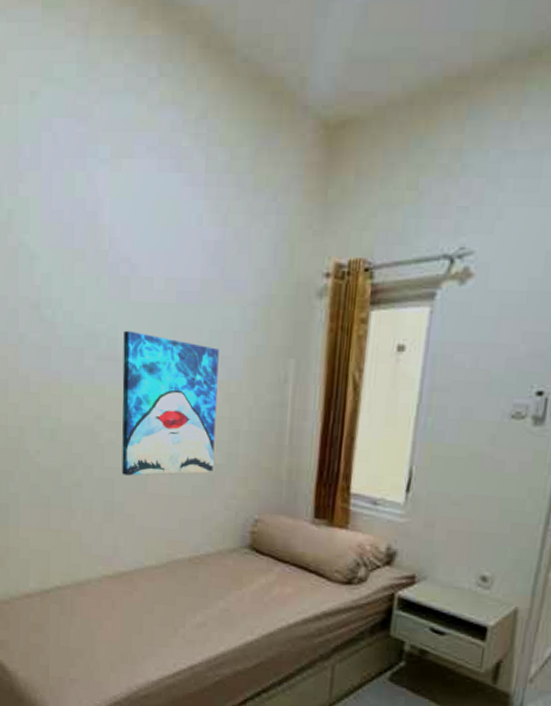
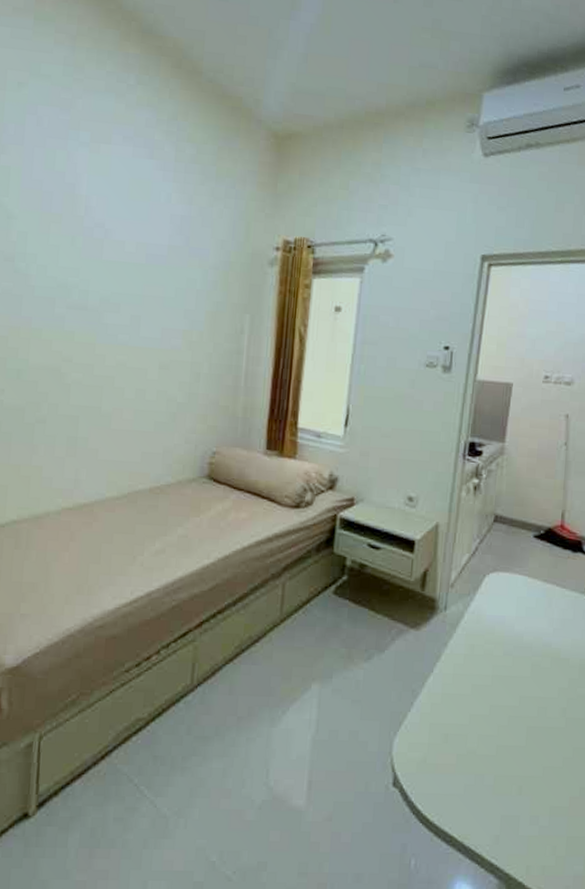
wall art: present [122,330,219,476] -> none [87,284,183,413]

